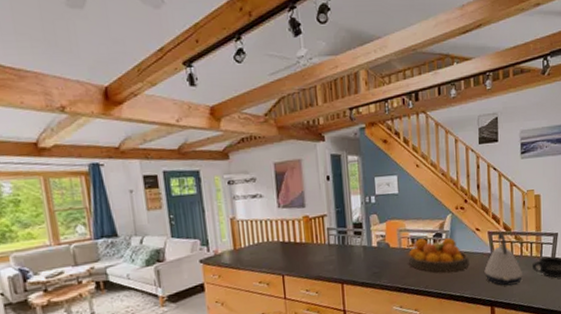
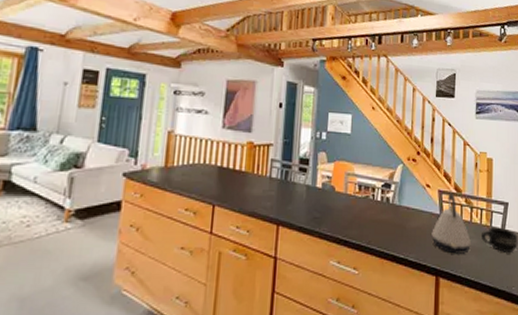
fruit bowl: present [409,237,469,273] -> none [353,187,417,229]

